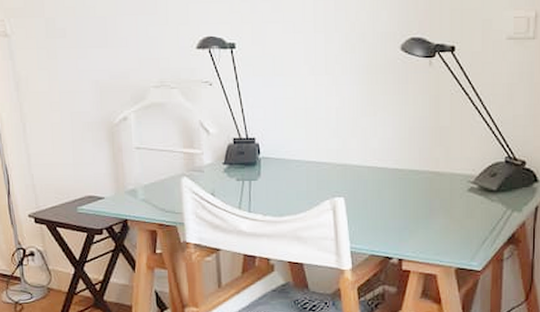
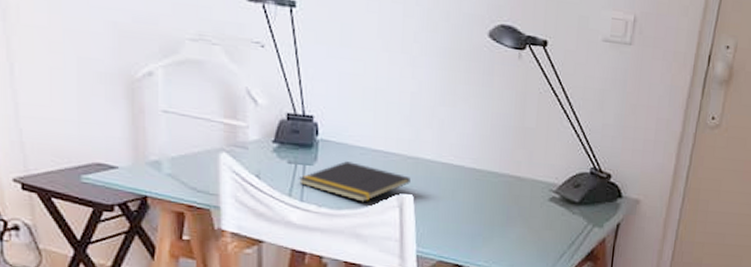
notepad: none [245,174,341,208] -> present [298,161,411,202]

